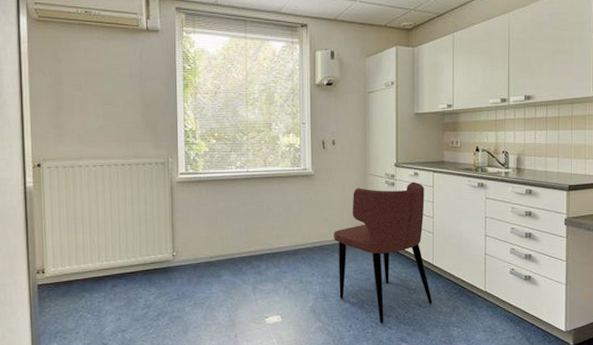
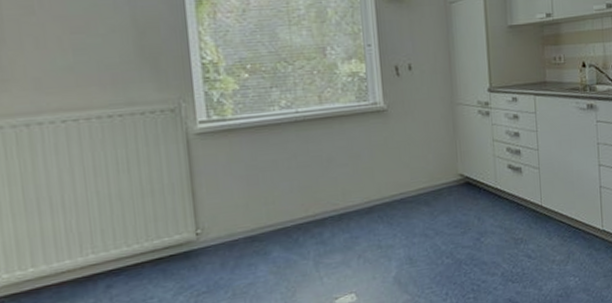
dining chair: present [334,181,433,324] -> none [418,108,544,286]

